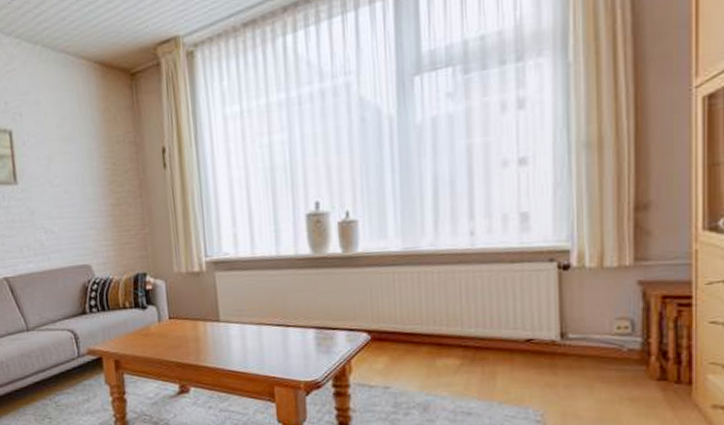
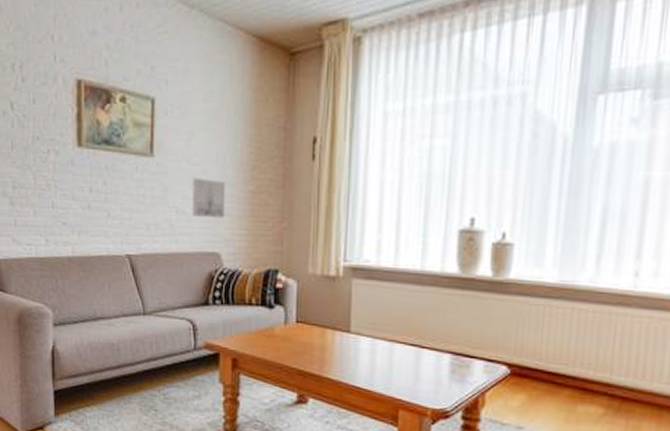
wall art: none [56,197,90,235] -> present [191,177,225,219]

